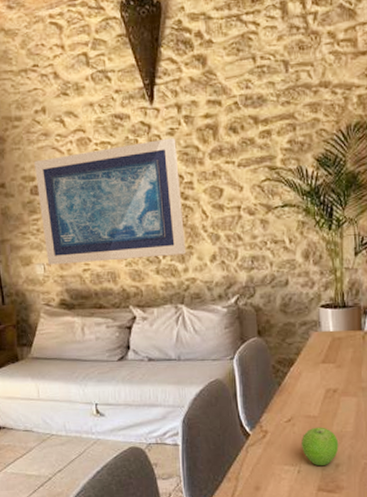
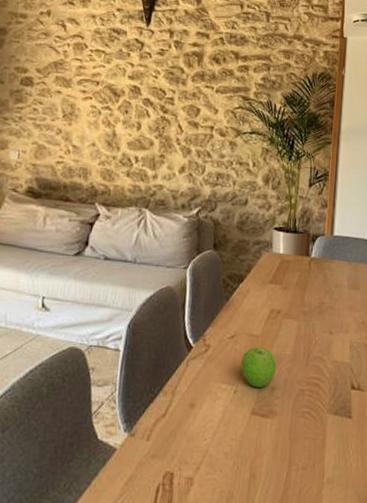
wall art: present [34,137,187,265] -> none [23,55,165,162]

